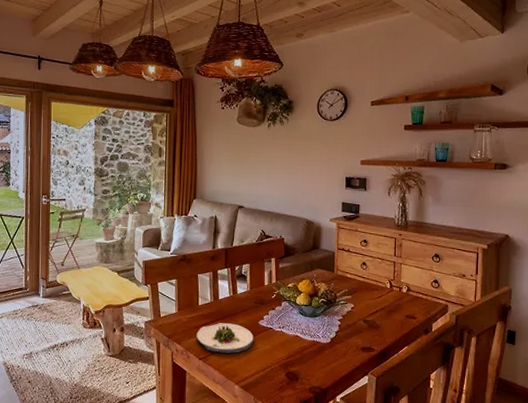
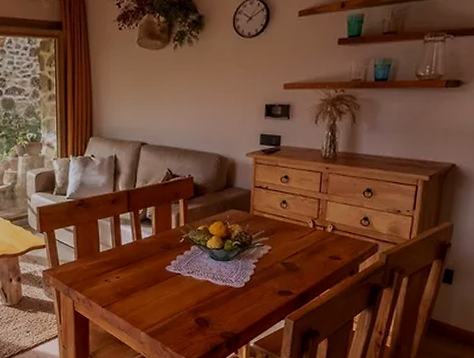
salad plate: present [196,323,254,353] -> none [98,270,161,300]

